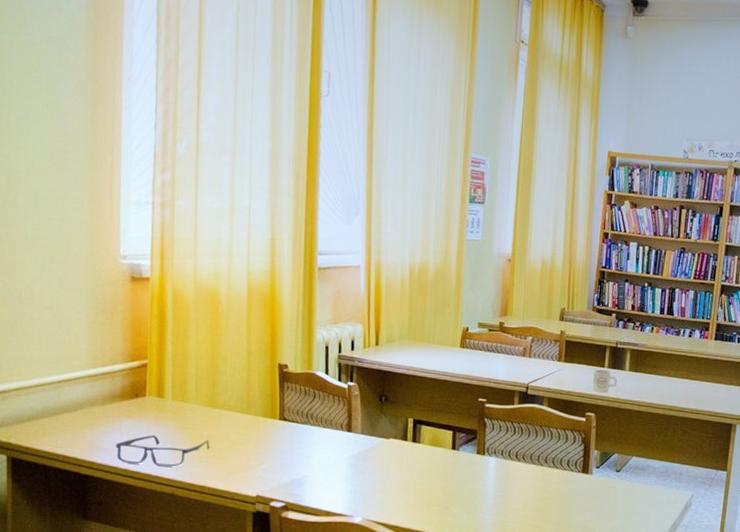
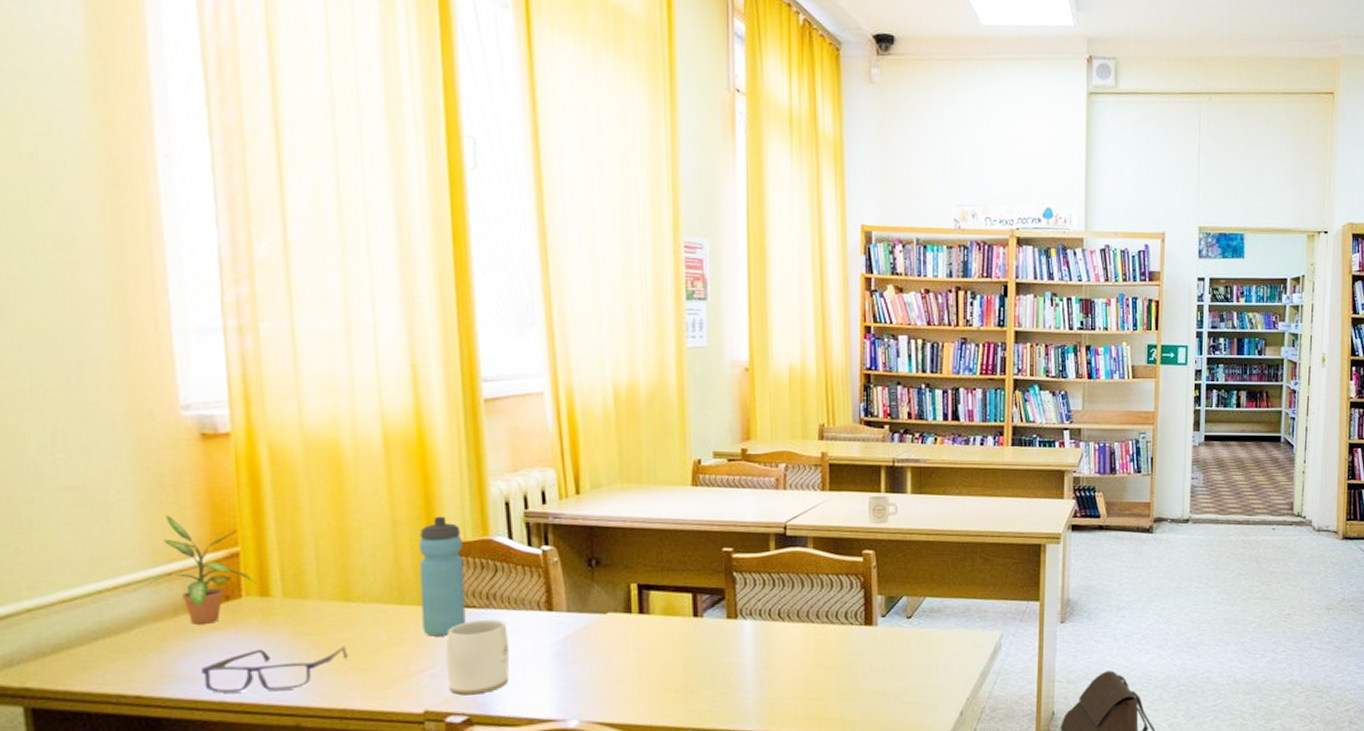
potted plant: none [79,332,156,413] -> present [133,514,257,625]
water bottle: none [261,352,294,441] -> present [419,516,466,637]
mug: none [274,432,319,488] -> present [445,619,510,694]

